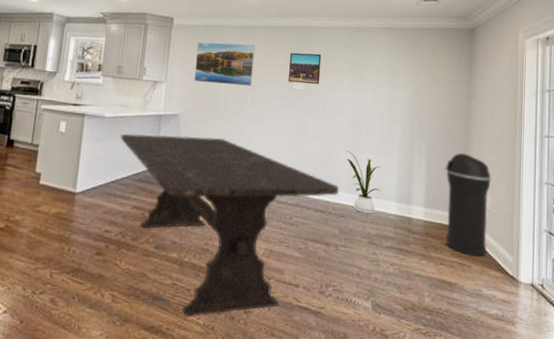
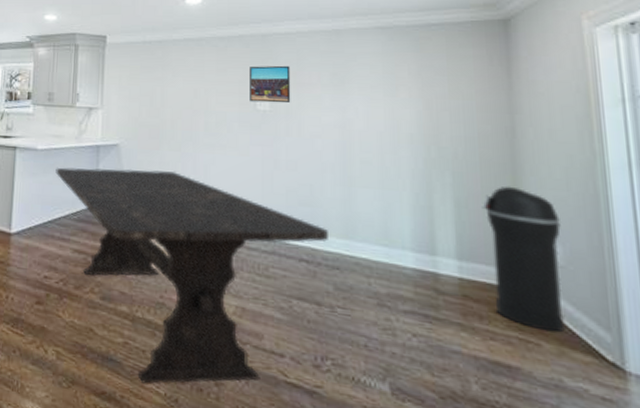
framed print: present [193,42,256,86] -> none [134,59,205,109]
house plant: present [346,151,380,214] -> none [335,185,388,267]

